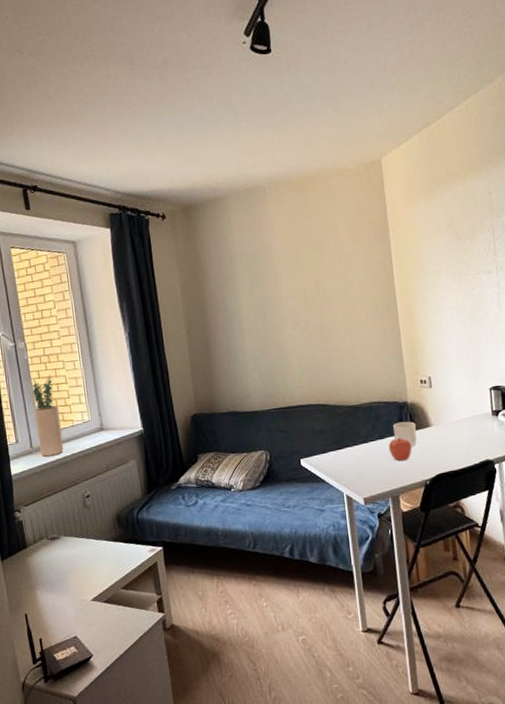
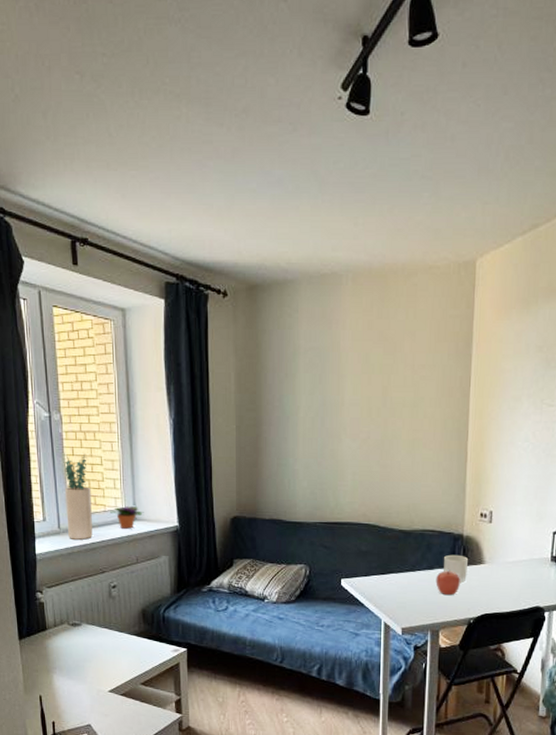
potted flower: none [78,417,110,440] -> present [110,506,144,529]

